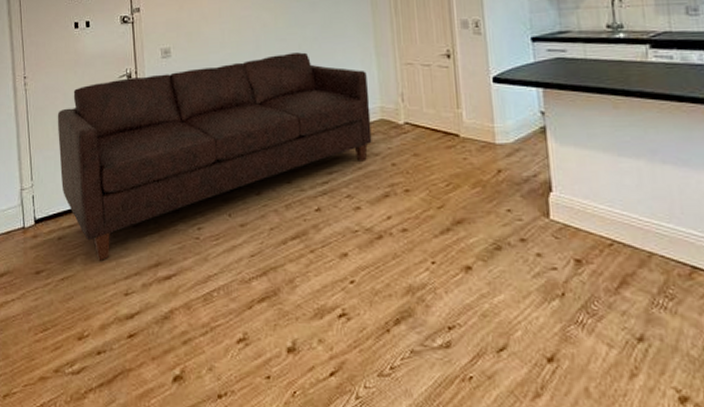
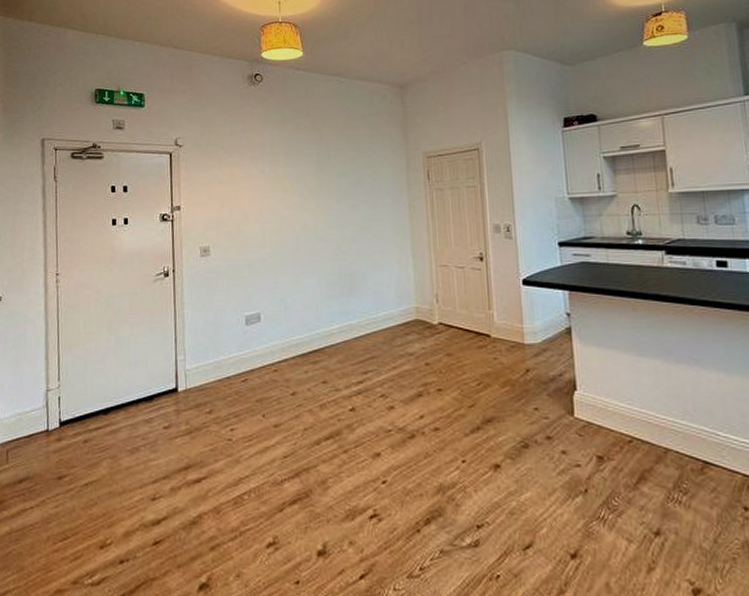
sofa: present [57,52,372,261] -> none [89,253,407,464]

